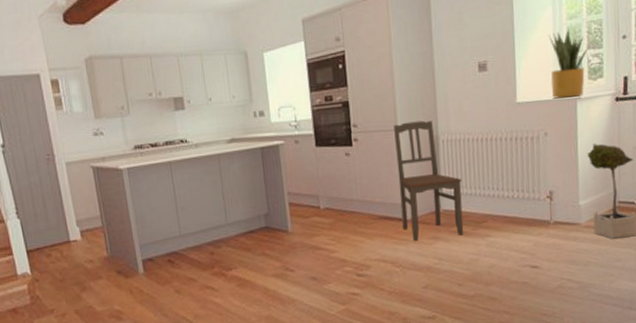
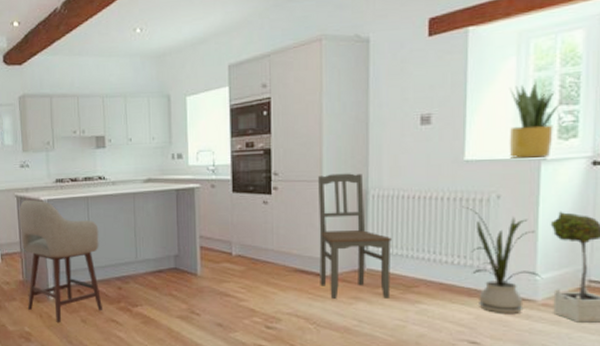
bar stool: none [96,169,196,296] -> present [19,199,102,322]
house plant: none [518,144,585,238] -> present [462,206,543,313]

